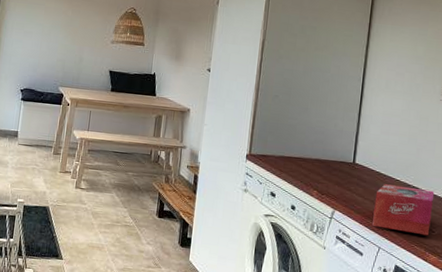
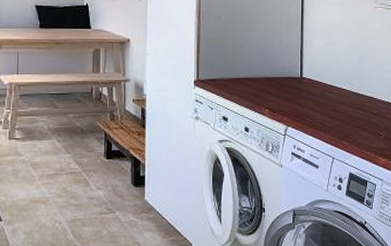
tissue box: present [372,184,435,236] -> none [325,95,379,140]

